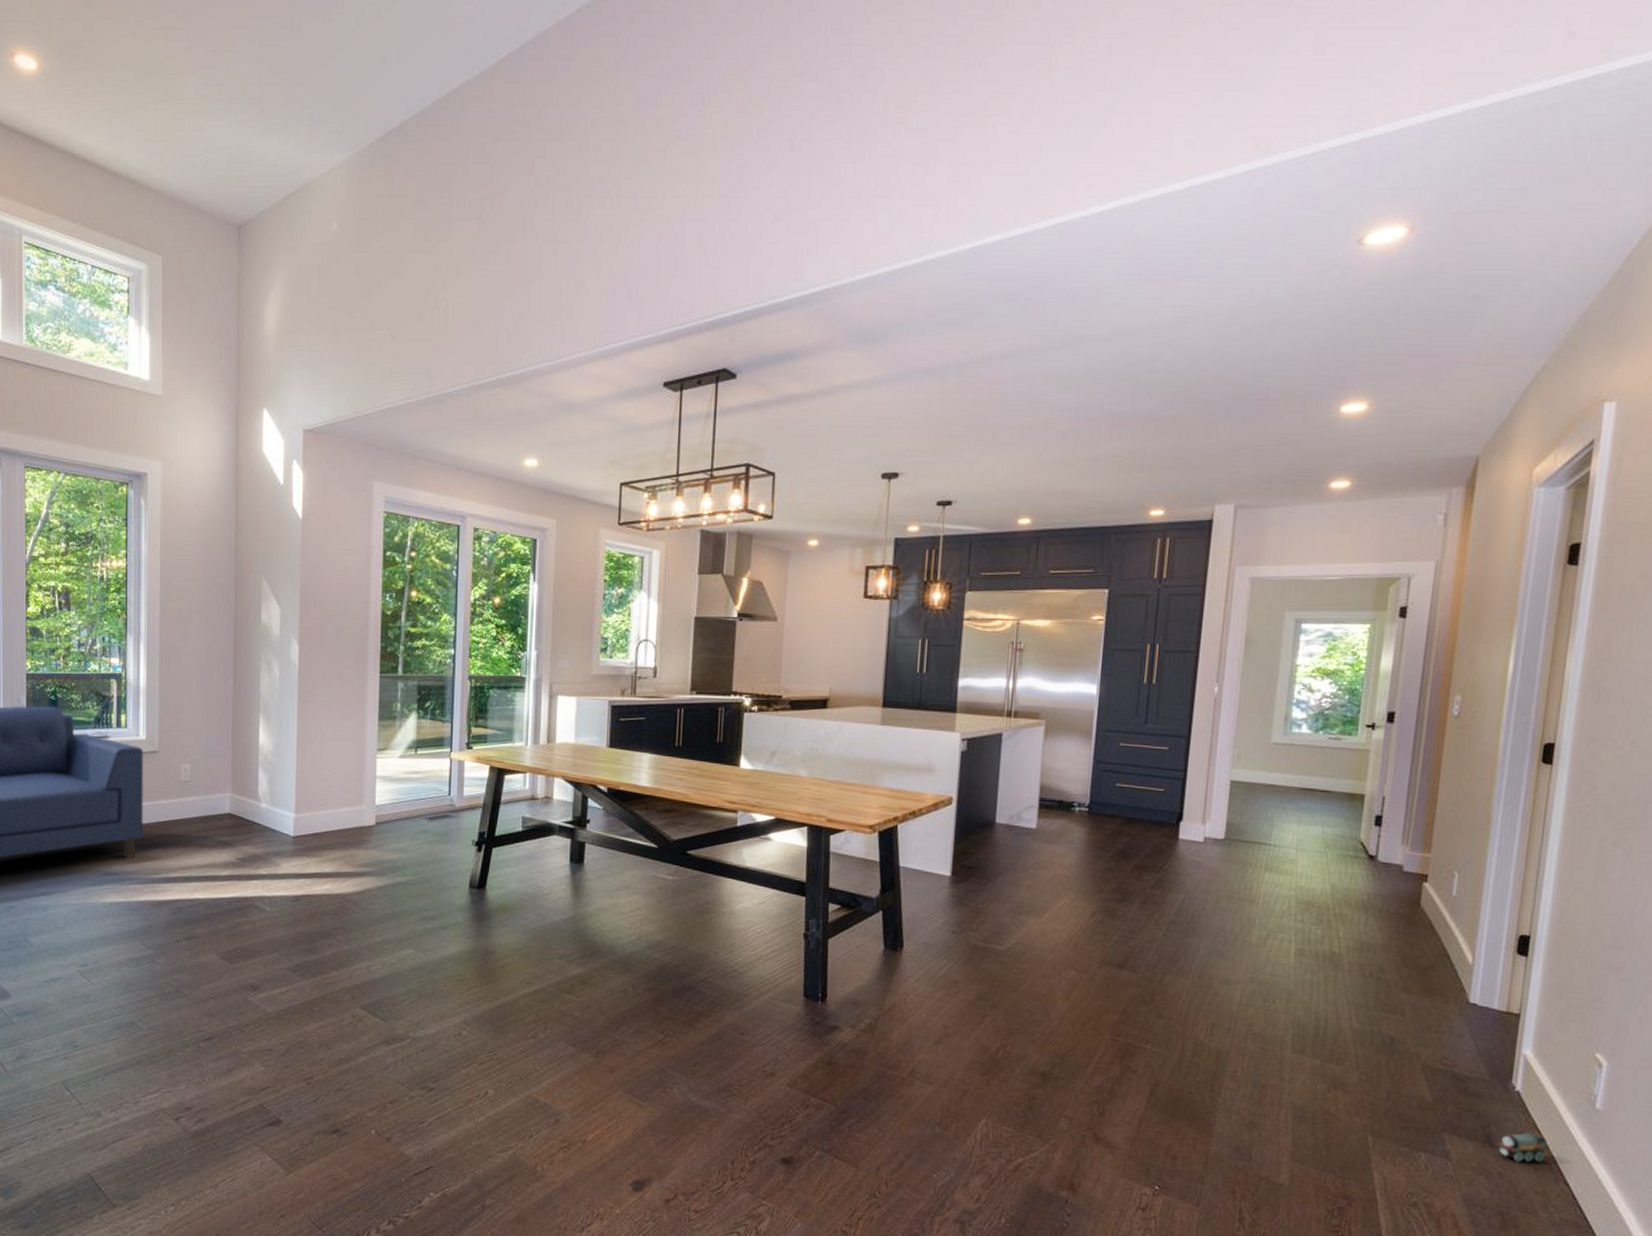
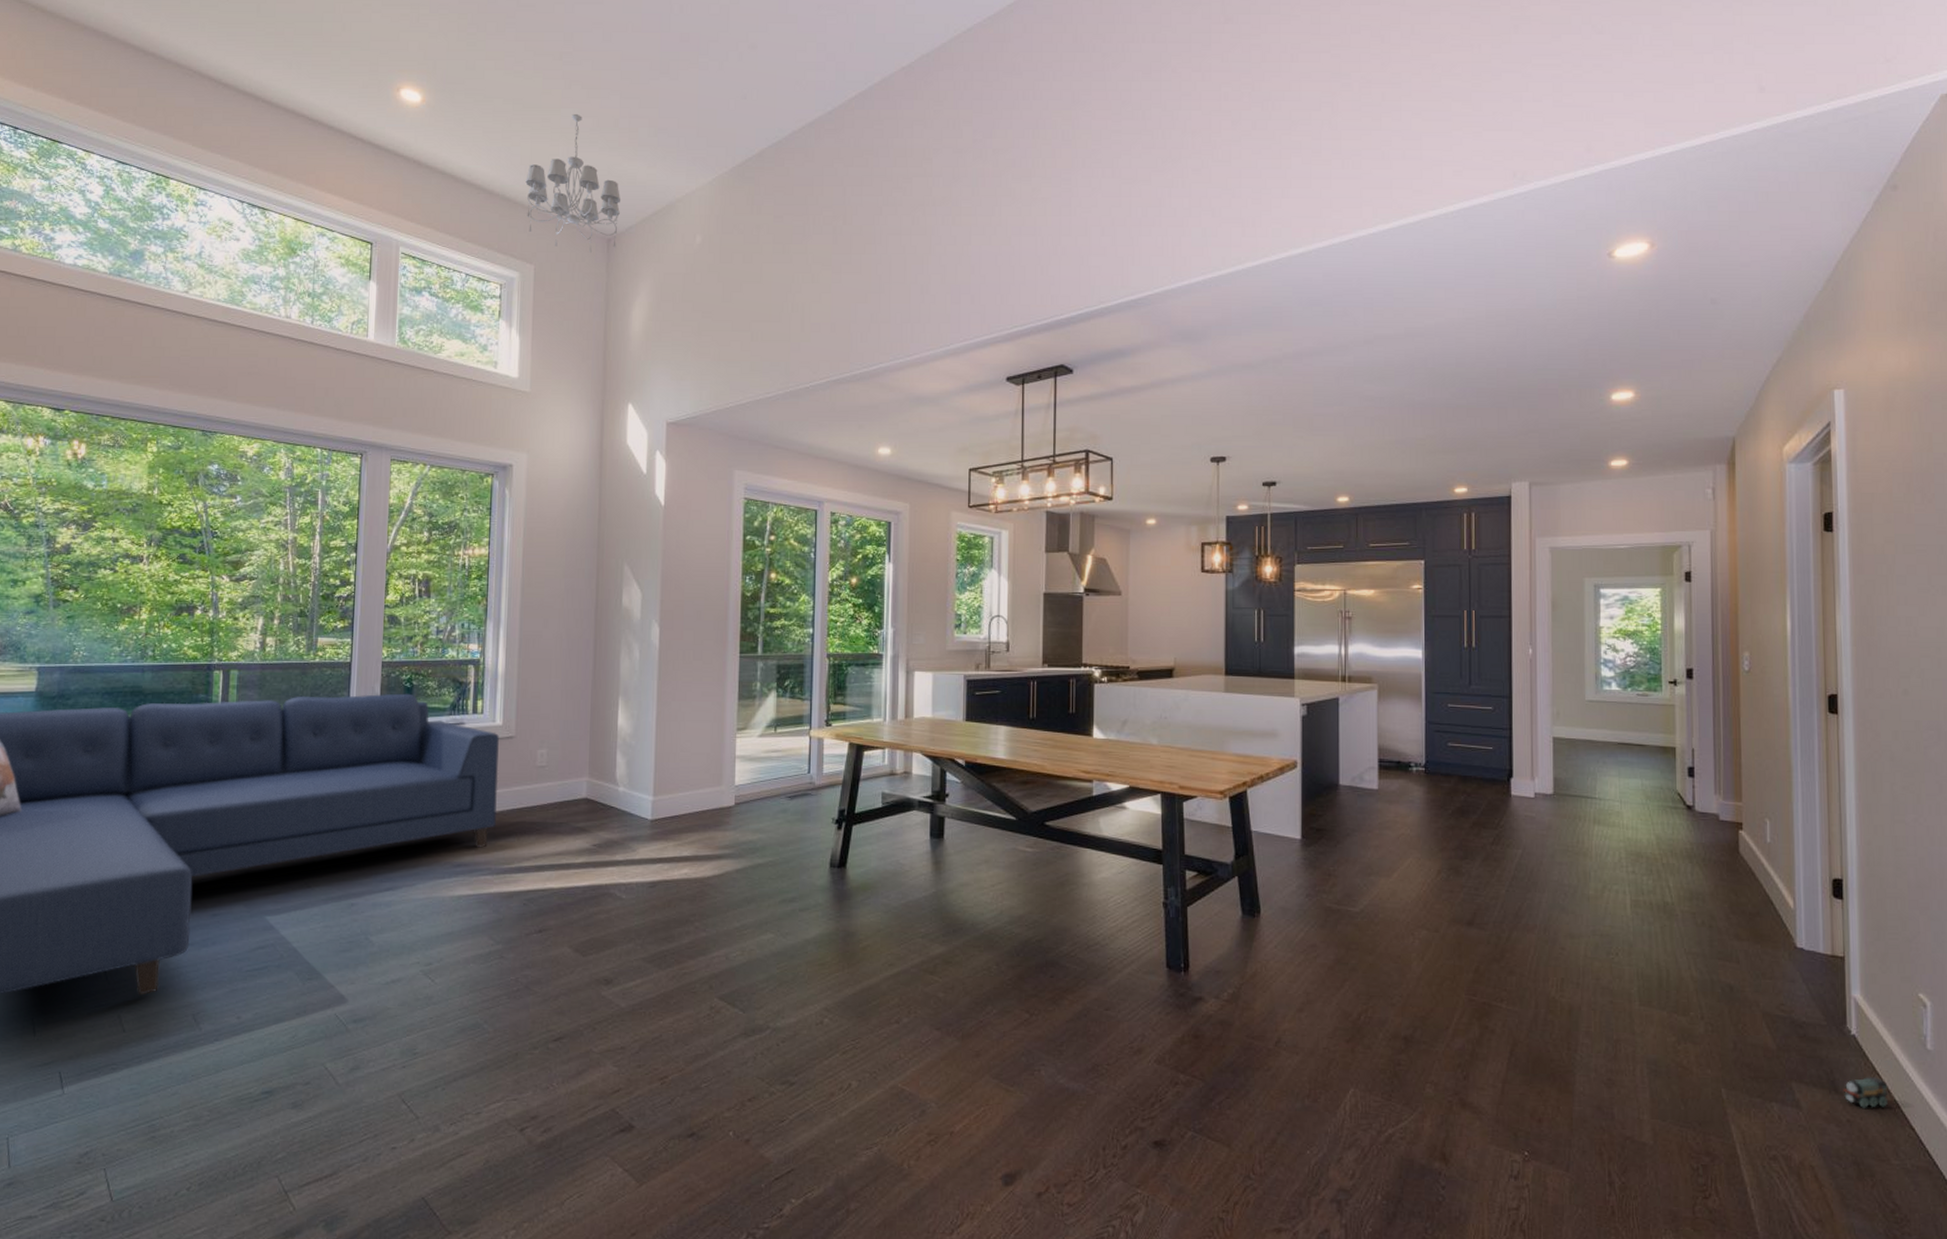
chandelier: none [150,81,251,242] -> present [525,113,620,253]

